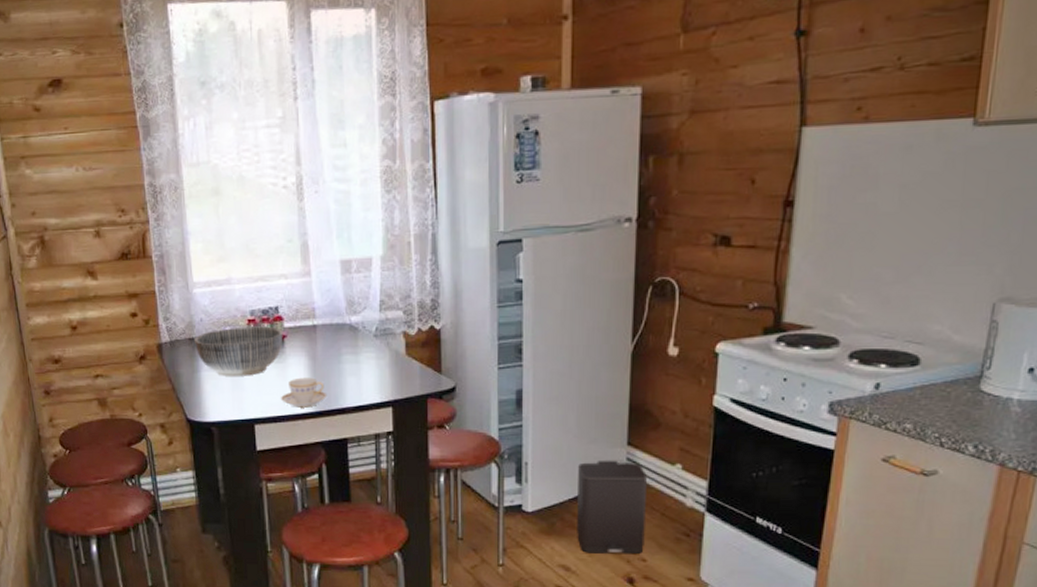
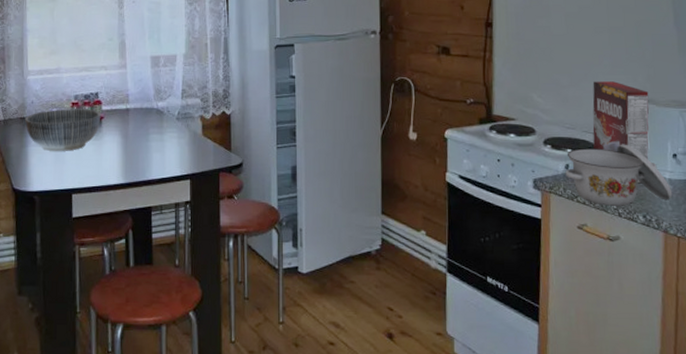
teacup: present [281,377,327,408] -> none [96,153,136,179]
pedal bin: present [577,461,647,555] -> none [343,228,400,312]
cooking pot: none [873,356,1020,435] -> present [565,144,673,207]
cereal box: none [917,275,1007,405] -> present [592,81,649,183]

